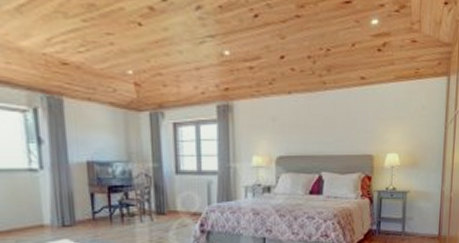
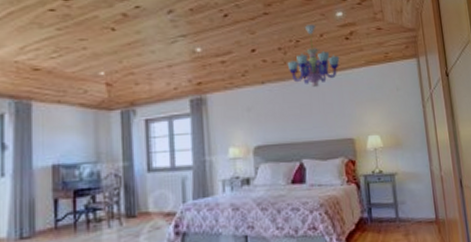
chandelier: none [315,31,370,100] -> present [287,24,340,87]

